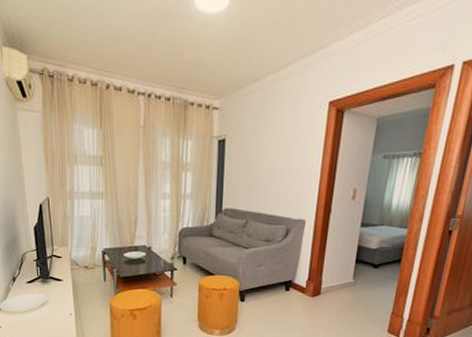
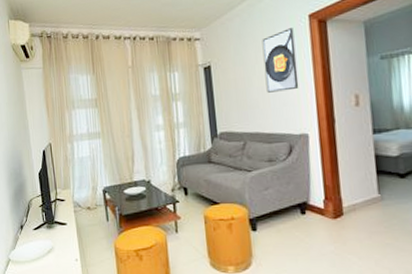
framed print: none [275,112,312,176] -> present [262,28,299,93]

